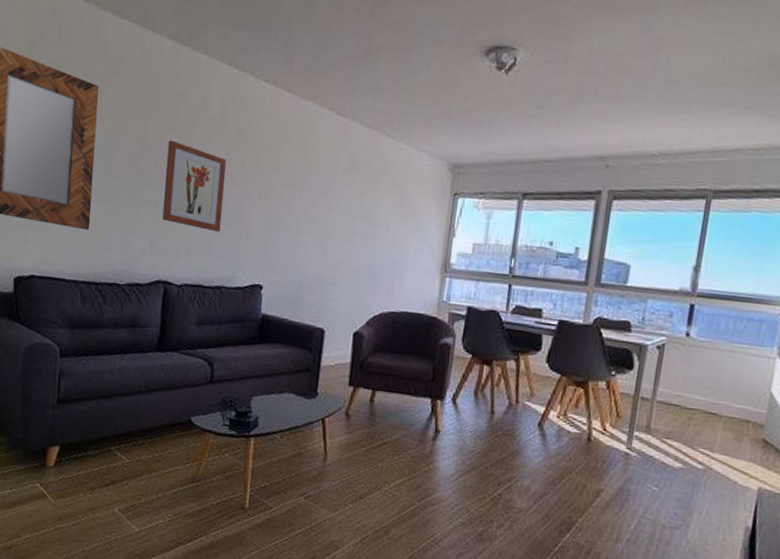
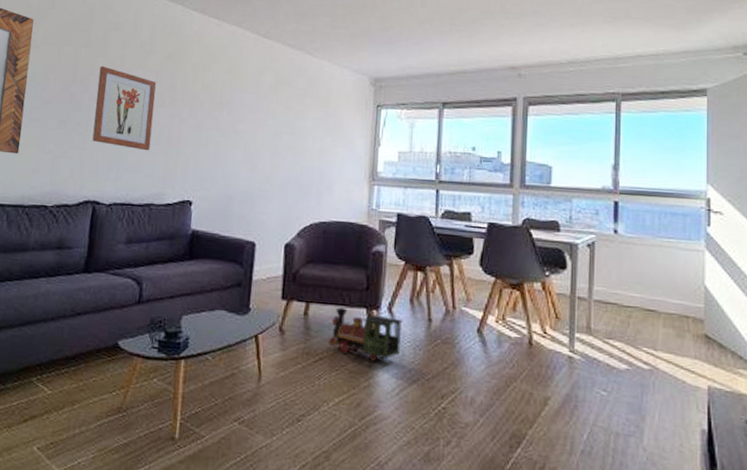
toy train: none [392,395,466,448] -> present [328,307,403,361]

